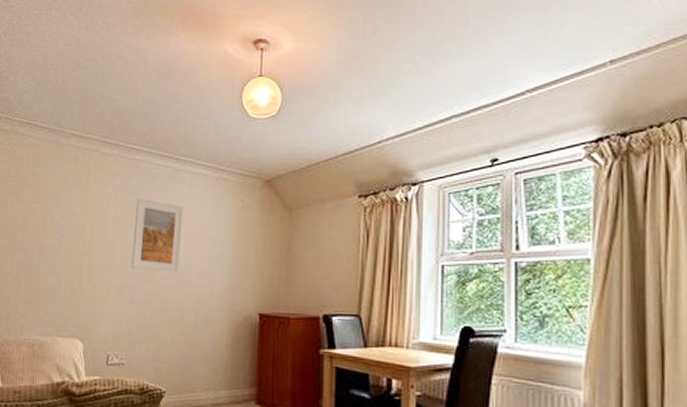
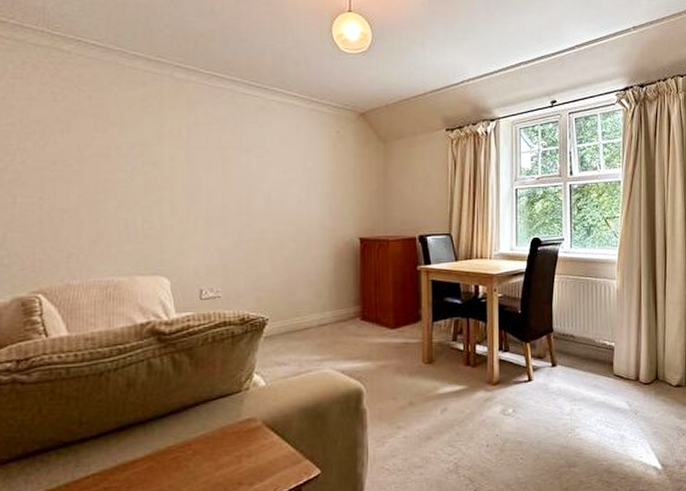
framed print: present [131,198,184,273] -> none [221,128,277,203]

